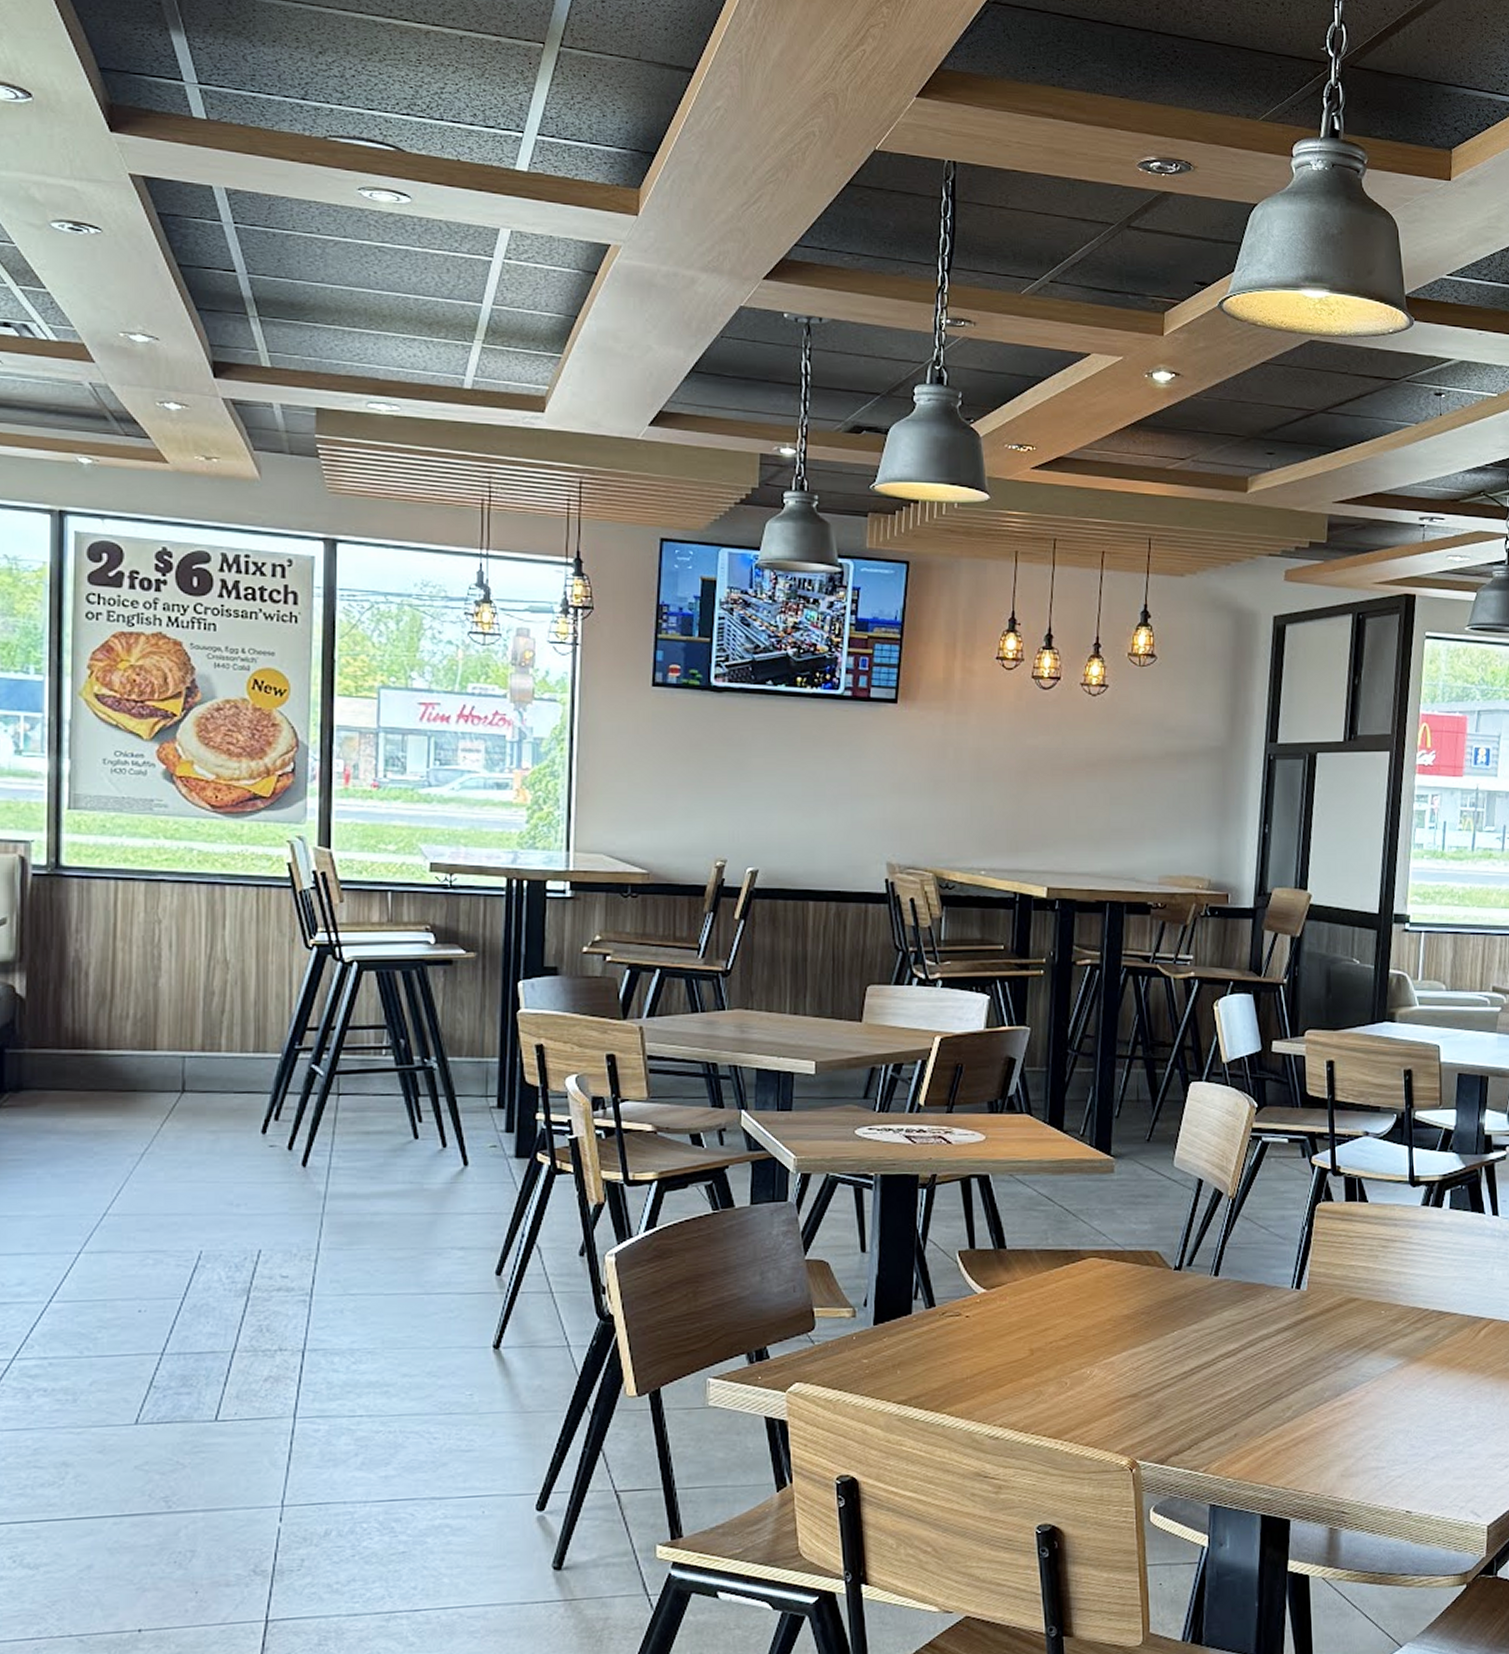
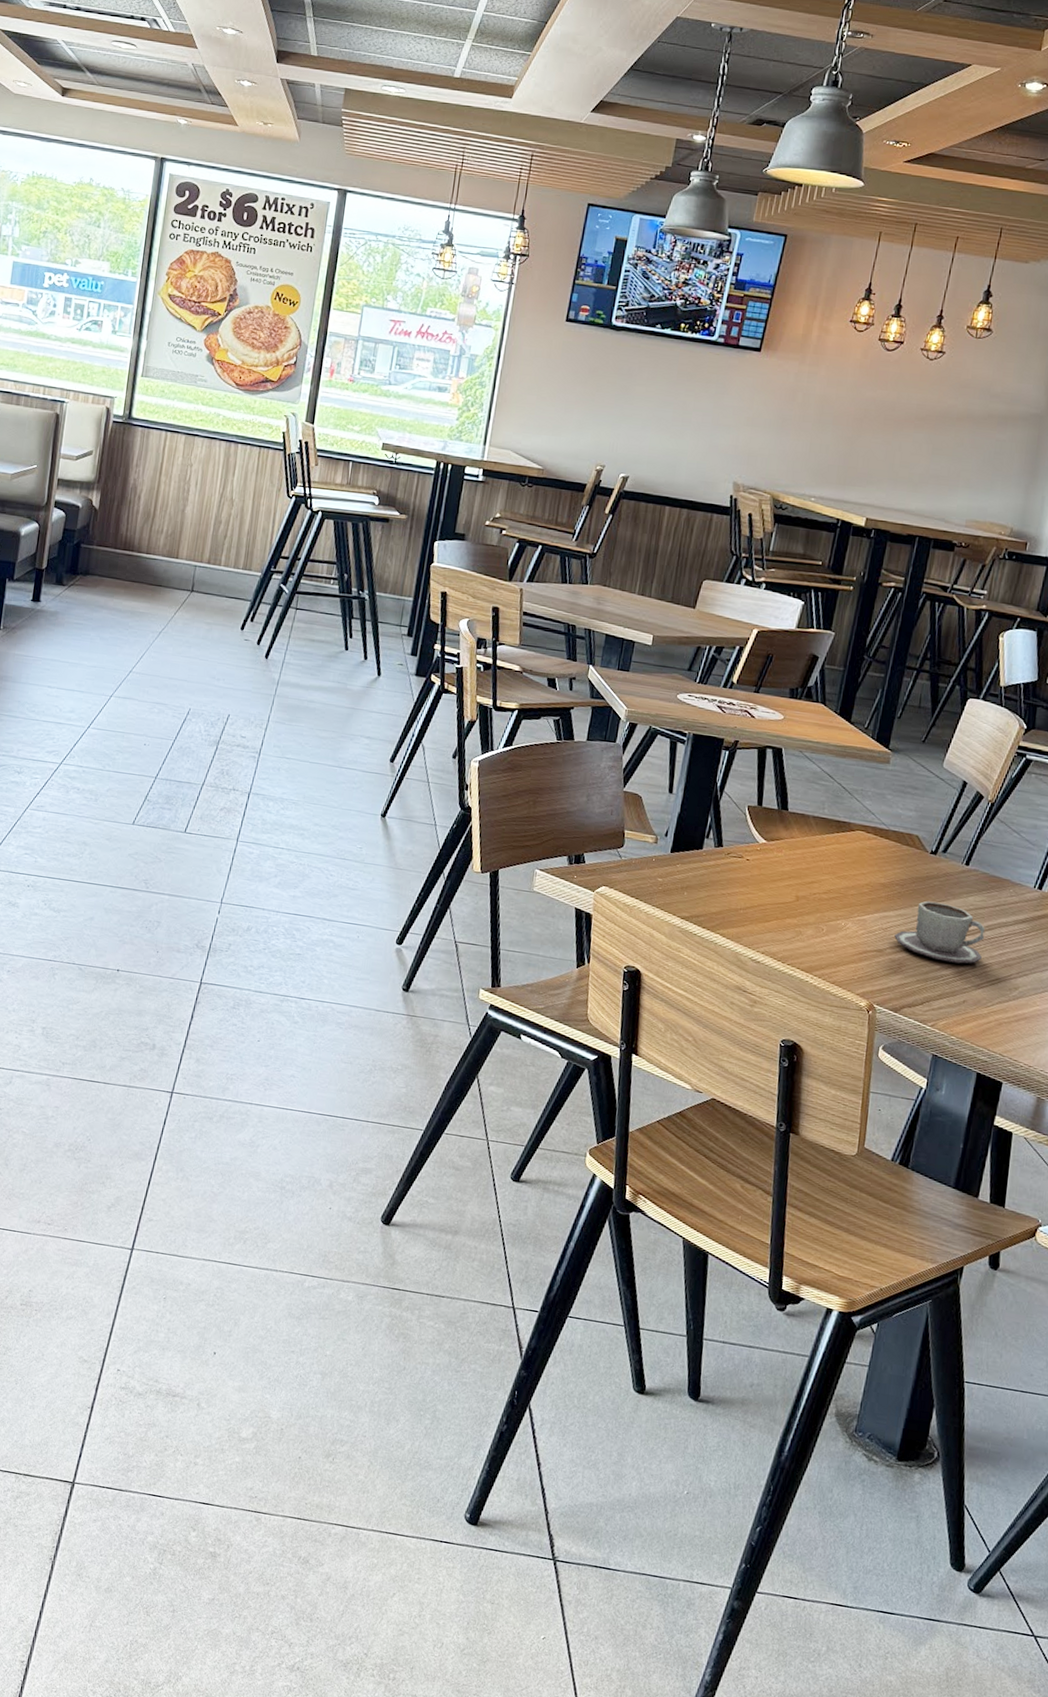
cup: none [1148,1324,1247,1393] -> present [894,900,985,964]

